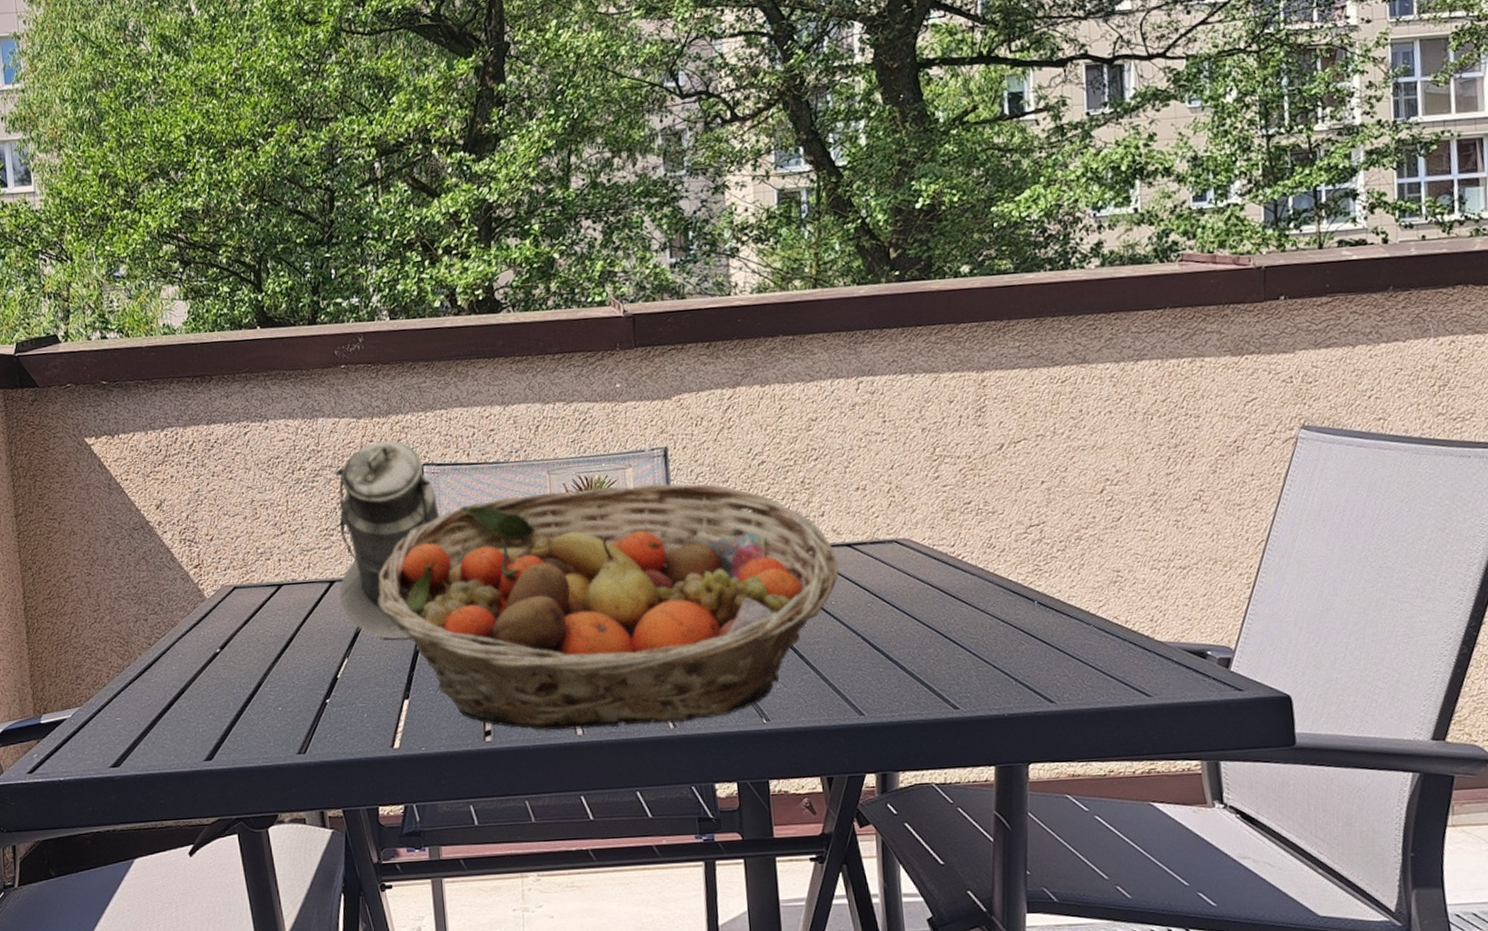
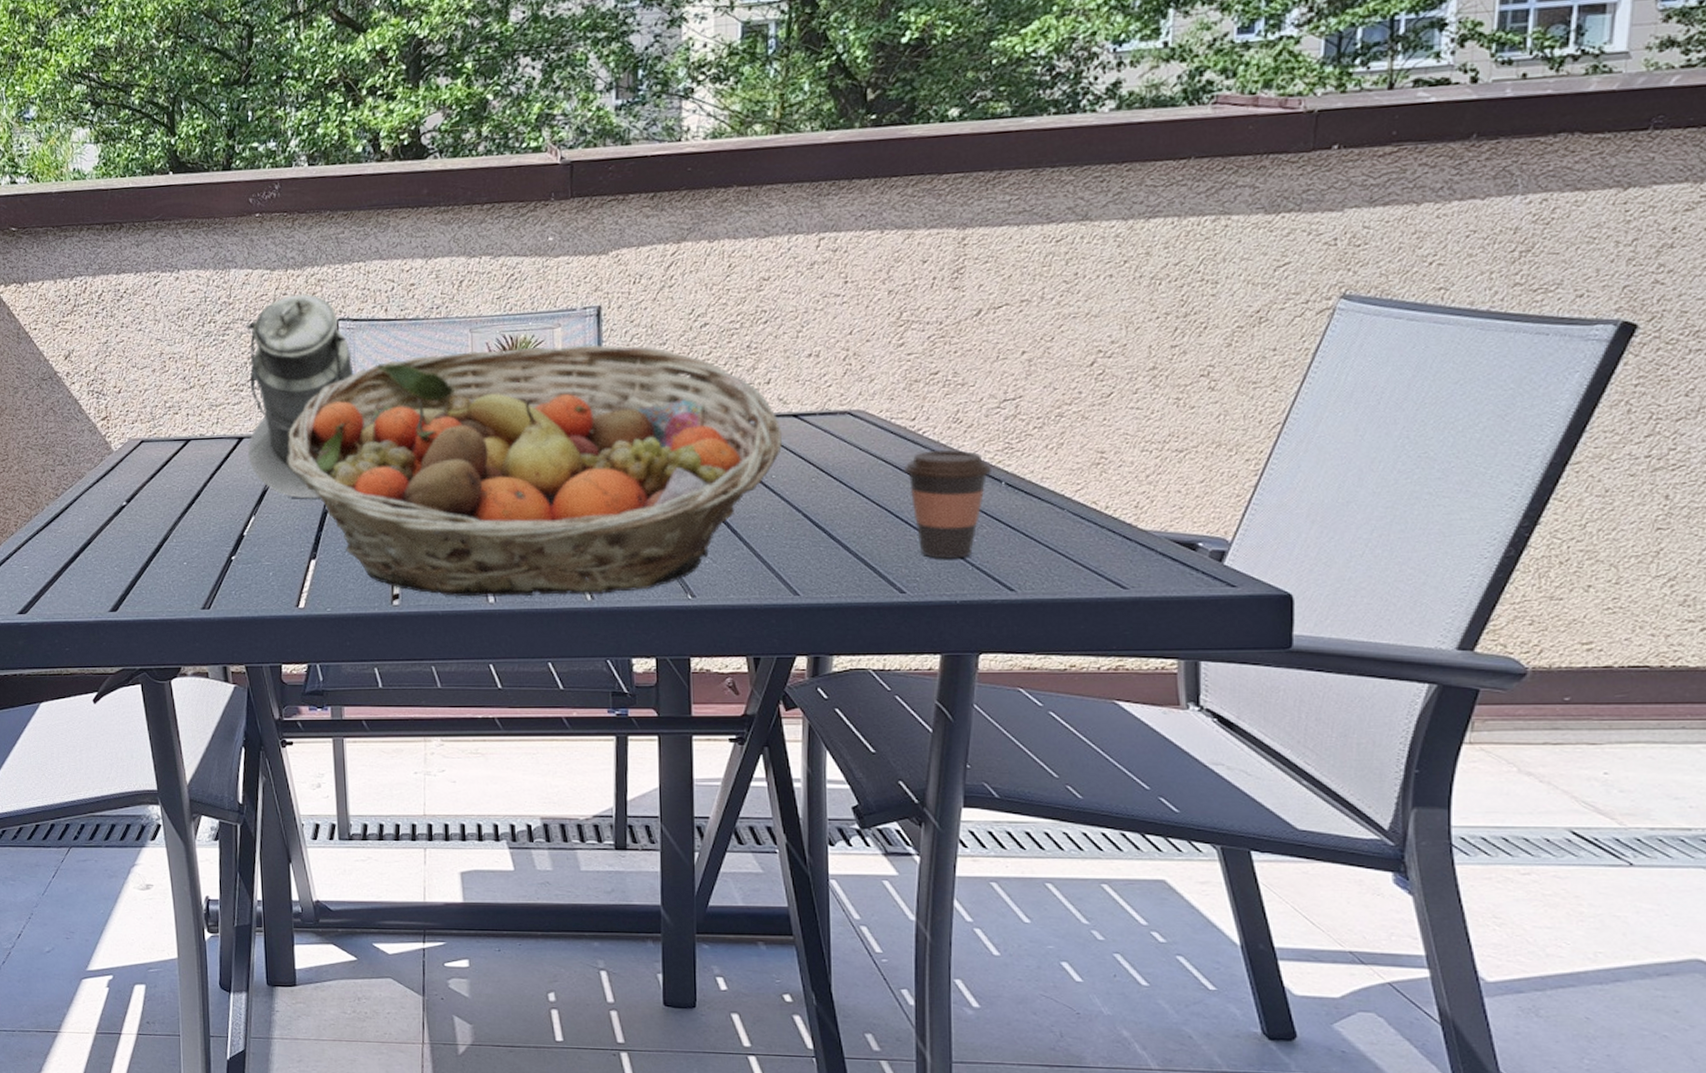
coffee cup: none [947,573,1026,675] -> present [903,450,993,559]

